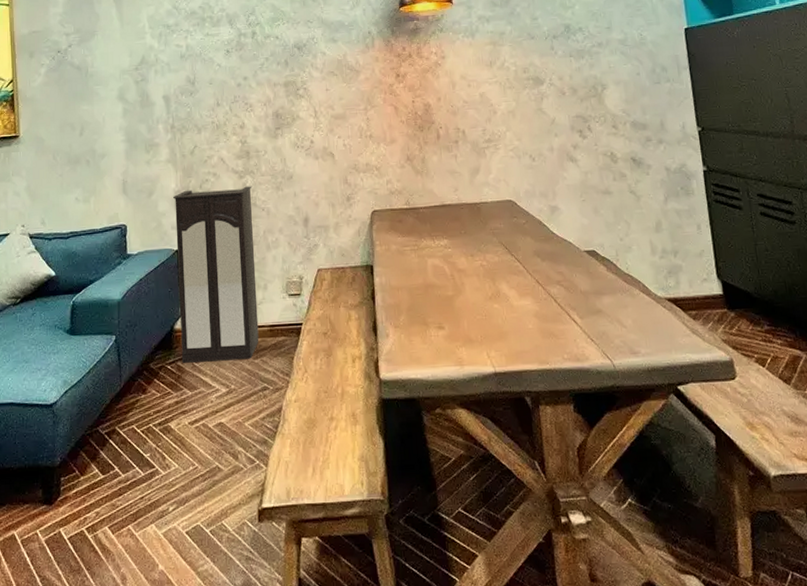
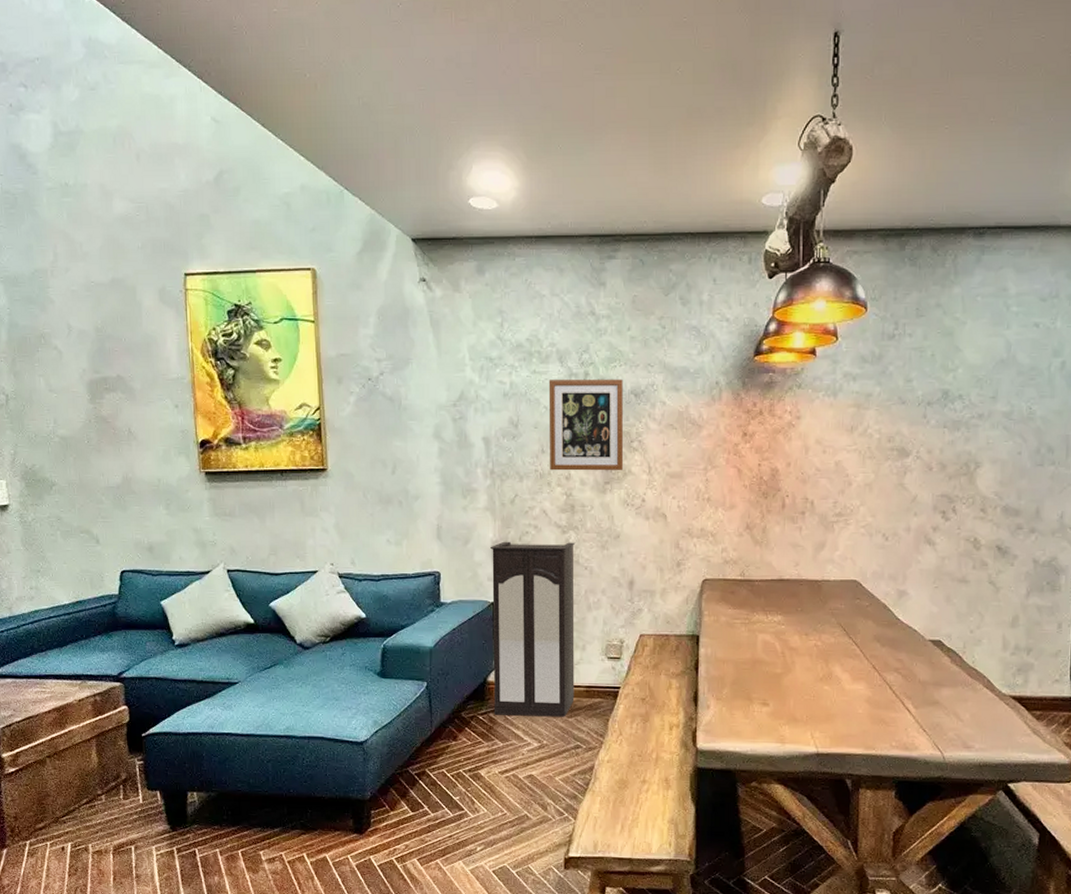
wall art: none [220,35,292,121] -> present [548,379,624,471]

